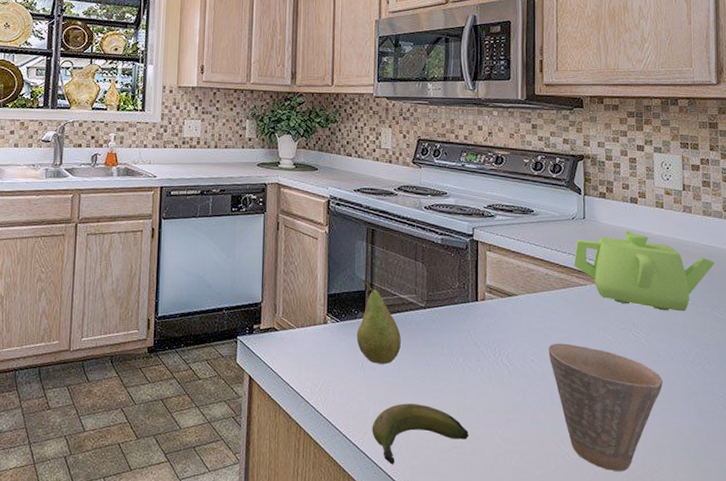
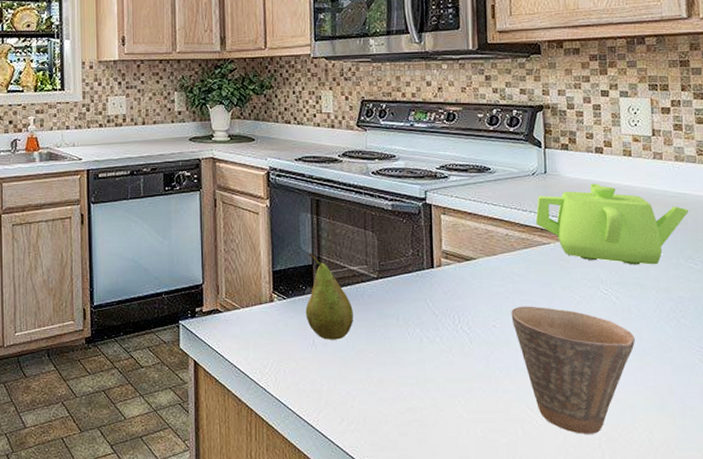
banana: present [372,403,469,465] -> none [326,378,429,442]

